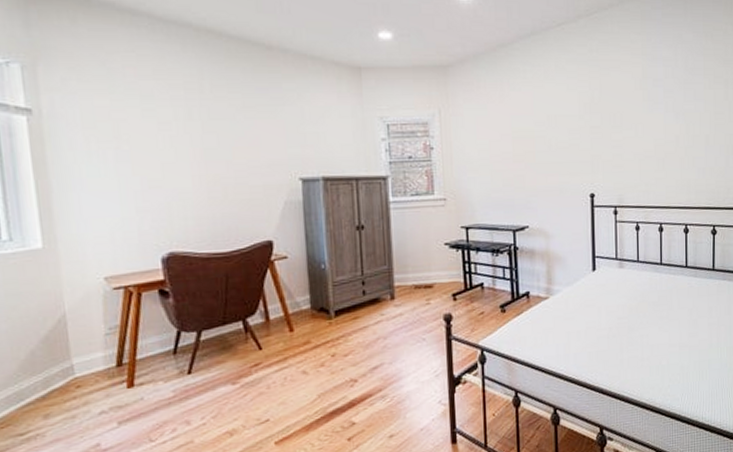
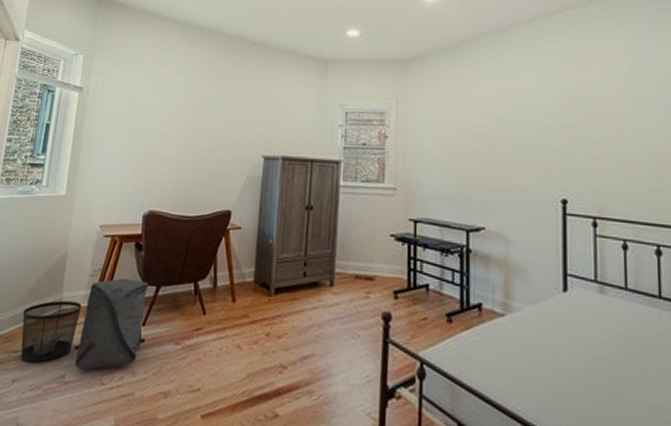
waste bin: none [19,365,103,442] -> present [20,300,82,363]
backpack: none [105,328,196,434] -> present [74,278,149,371]

